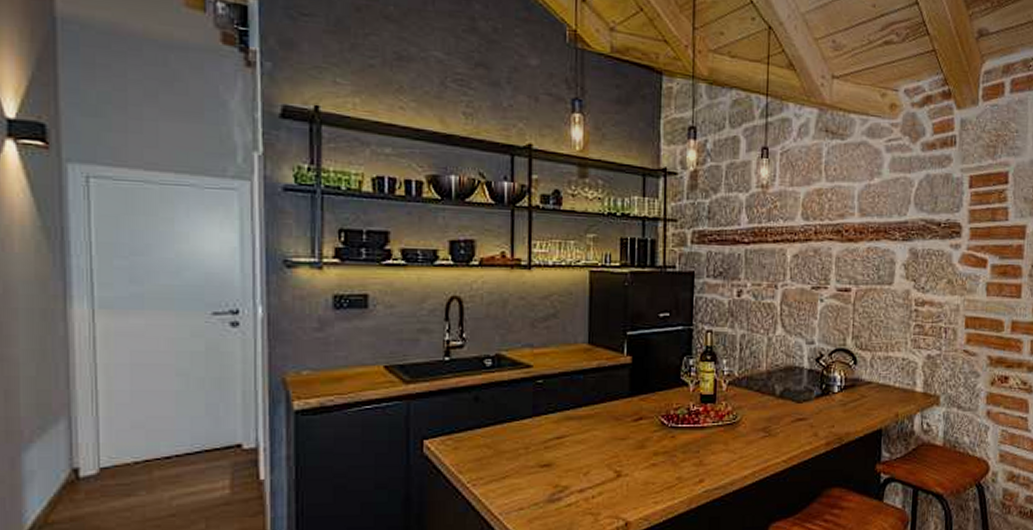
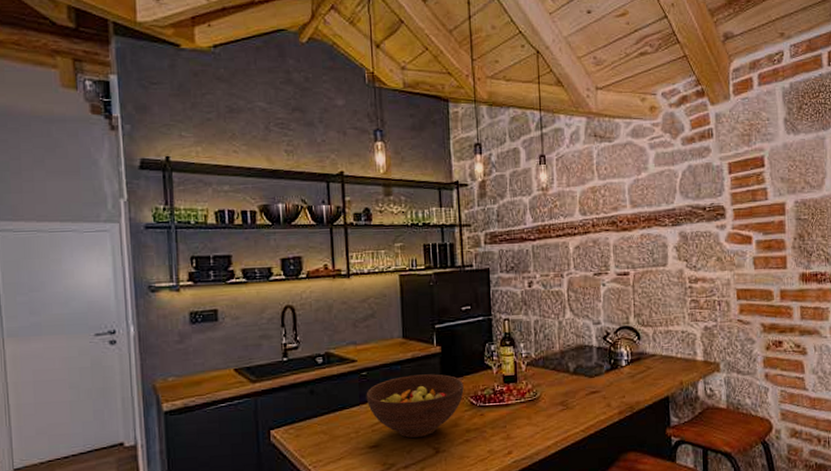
fruit bowl: none [540,387,655,458] -> present [366,374,464,438]

